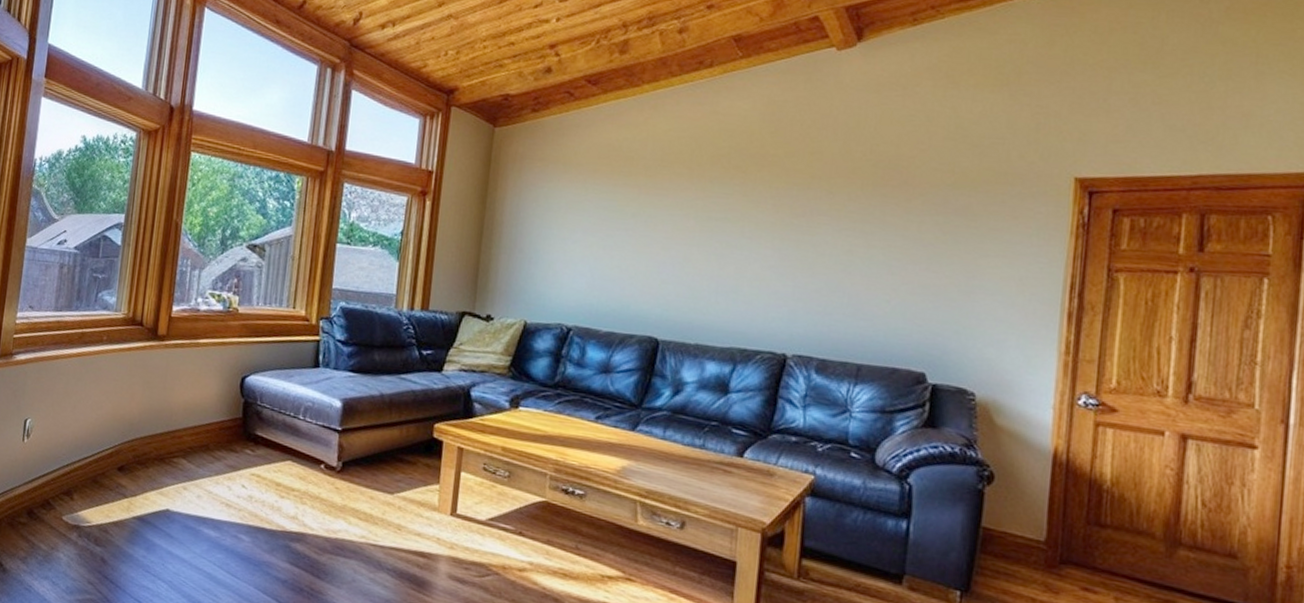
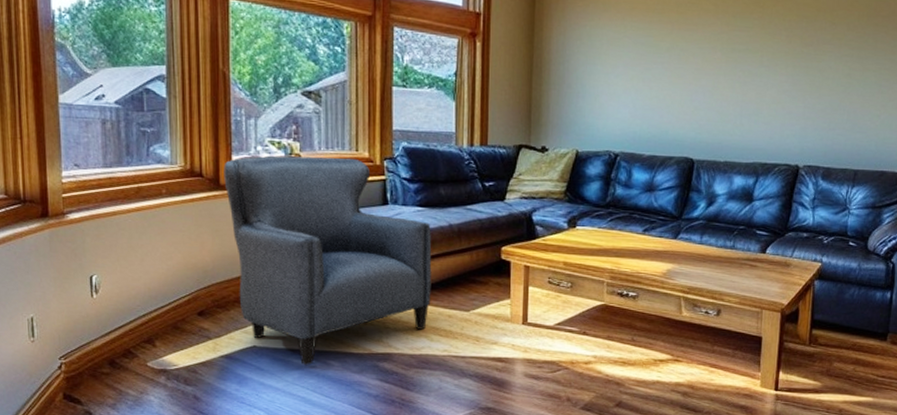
armchair: none [159,308,361,538] -> present [224,156,432,366]

